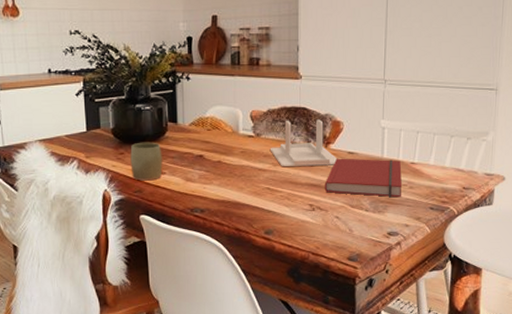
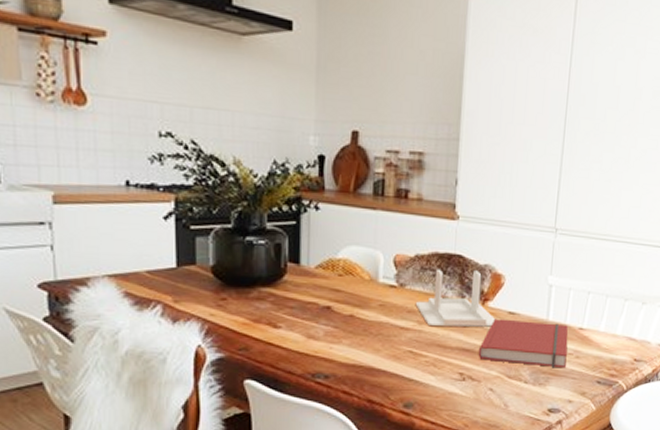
mug: present [130,142,163,181] -> none [235,285,278,336]

